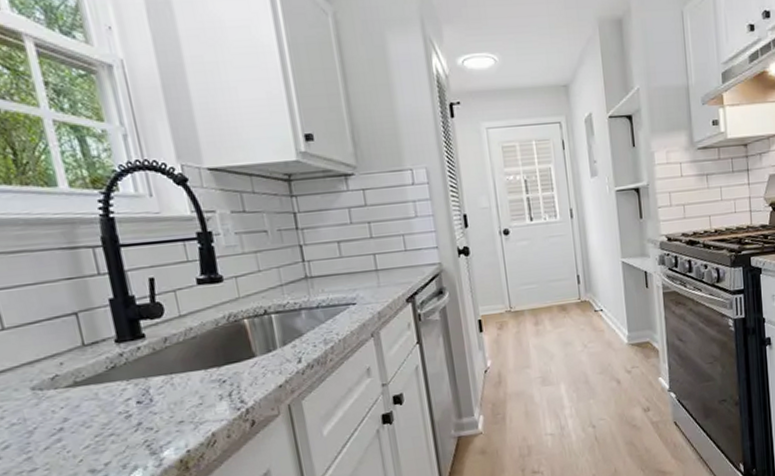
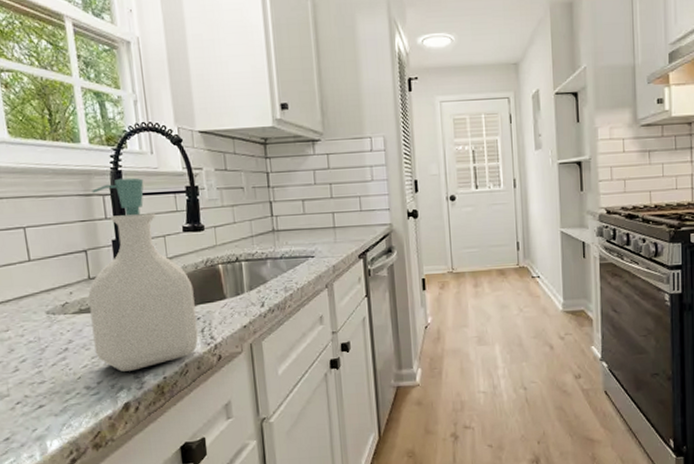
soap bottle: none [78,225,226,449] -> present [88,177,199,372]

